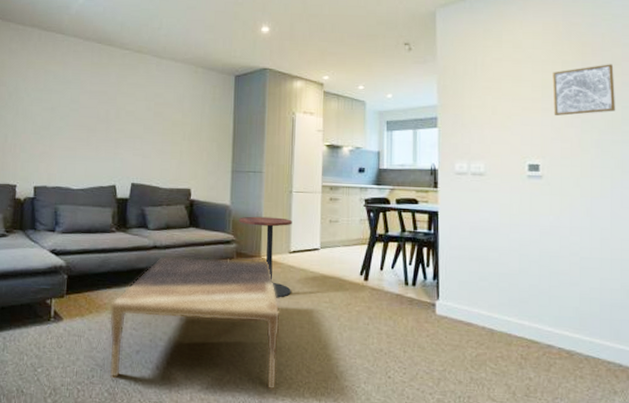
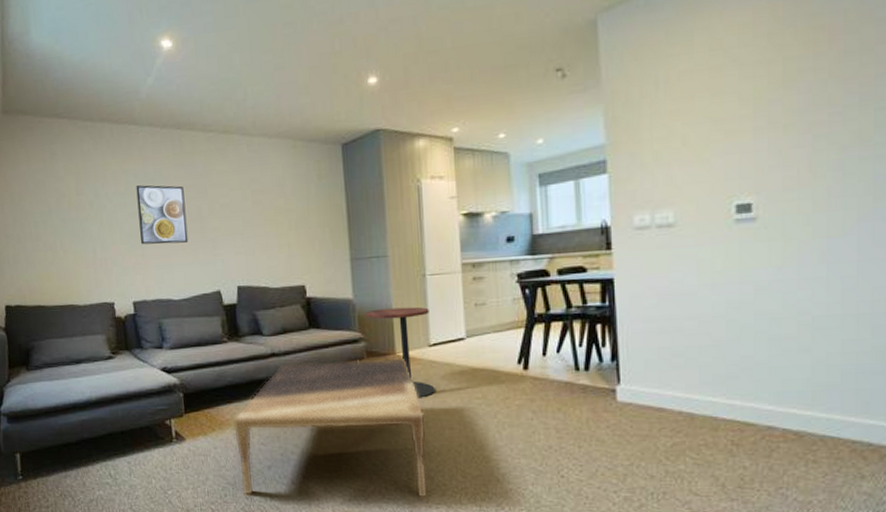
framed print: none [50,85,96,139] -> present [136,185,189,245]
wall art: present [552,64,616,116] -> none [769,51,866,136]

